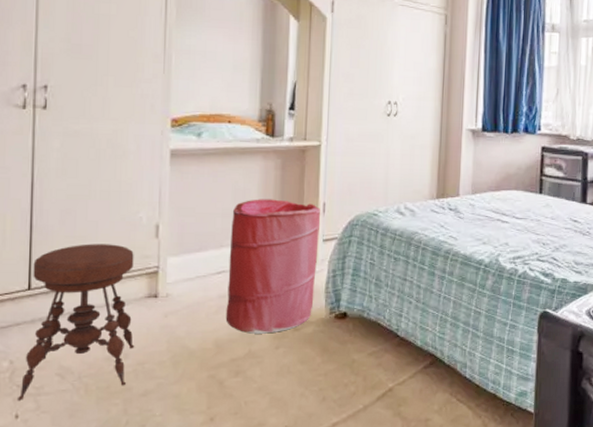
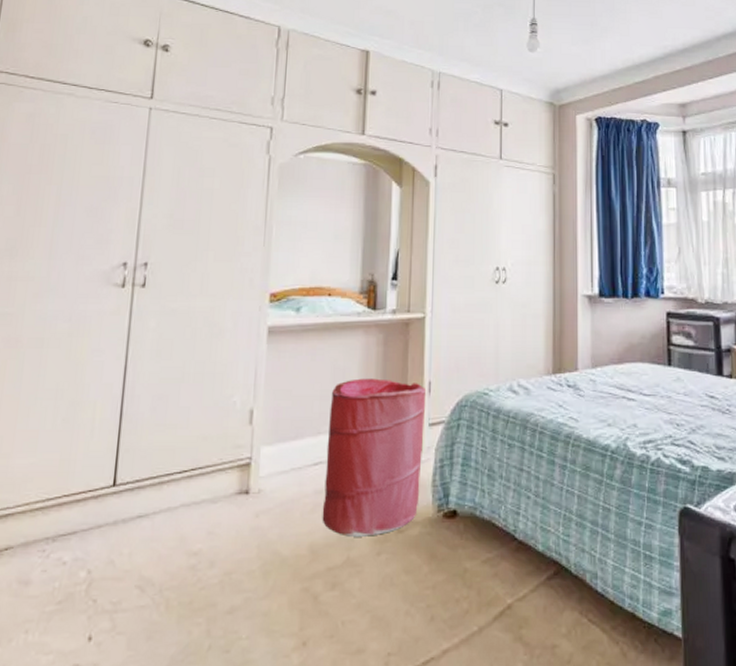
stool: present [17,244,135,400] -> none [91,432,226,619]

